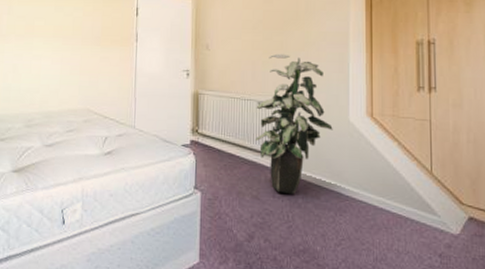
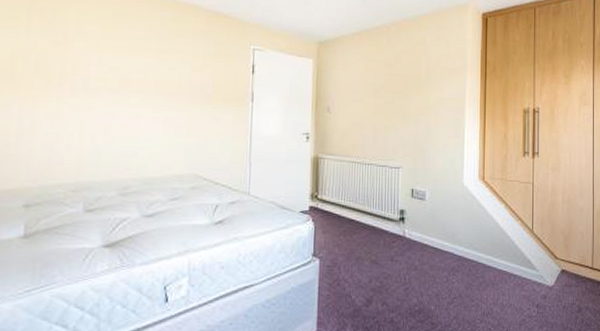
indoor plant: present [255,53,333,194] -> none [375,118,449,257]

